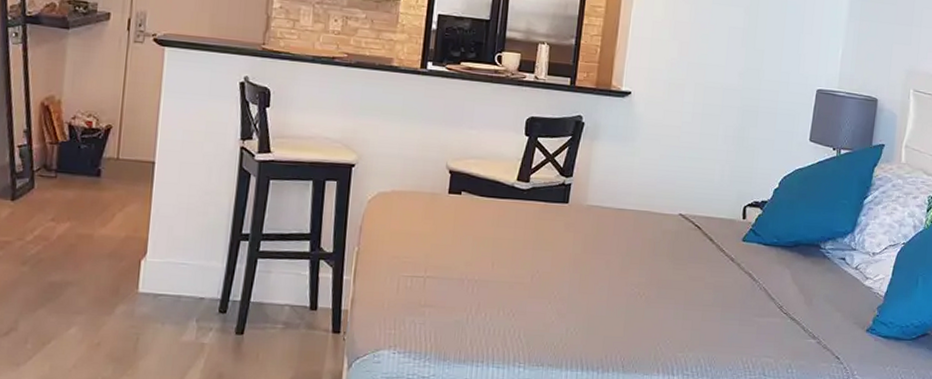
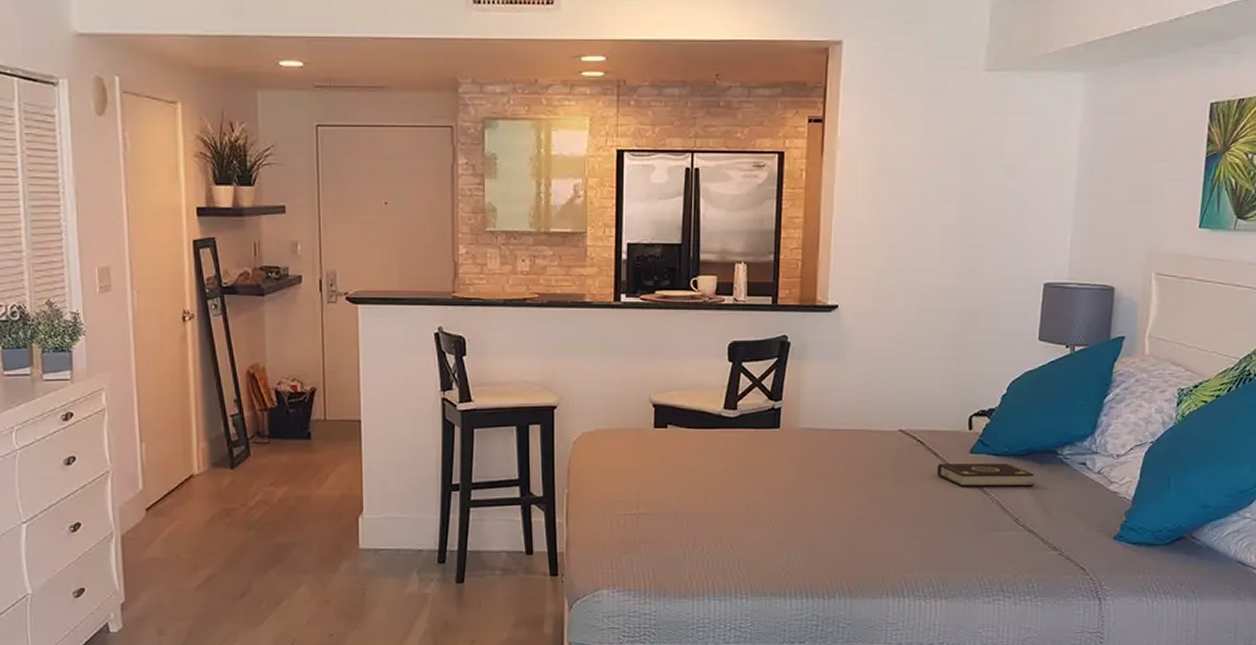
book: none [711,249,799,277] -> present [936,464,1034,487]

